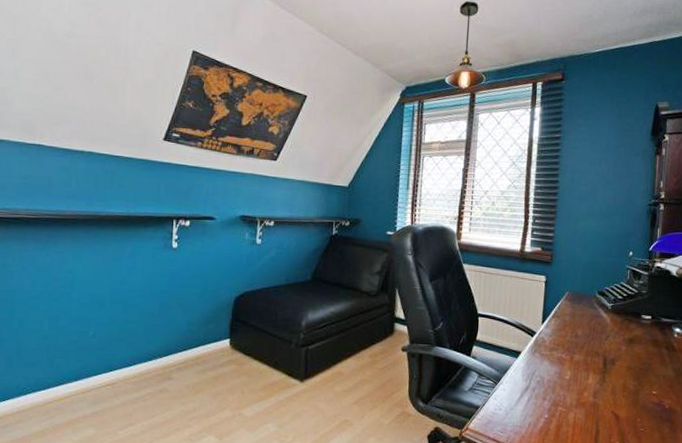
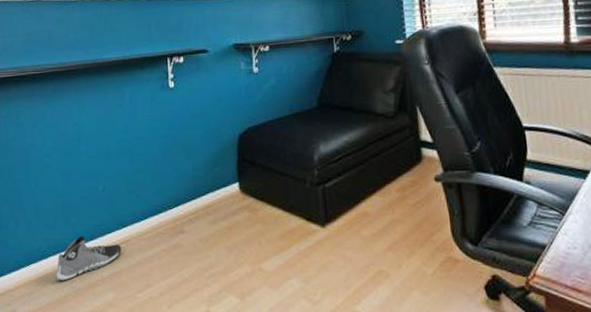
sneaker: none [34,376,107,417] -> present [56,235,122,281]

